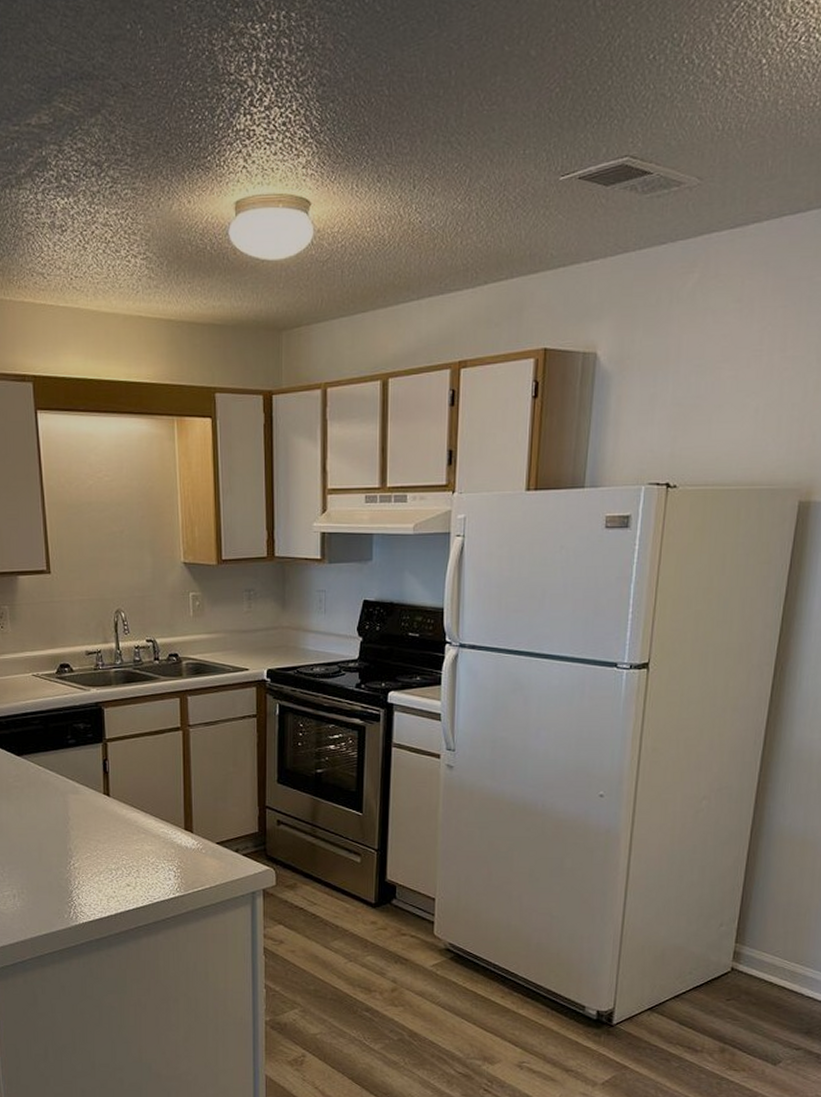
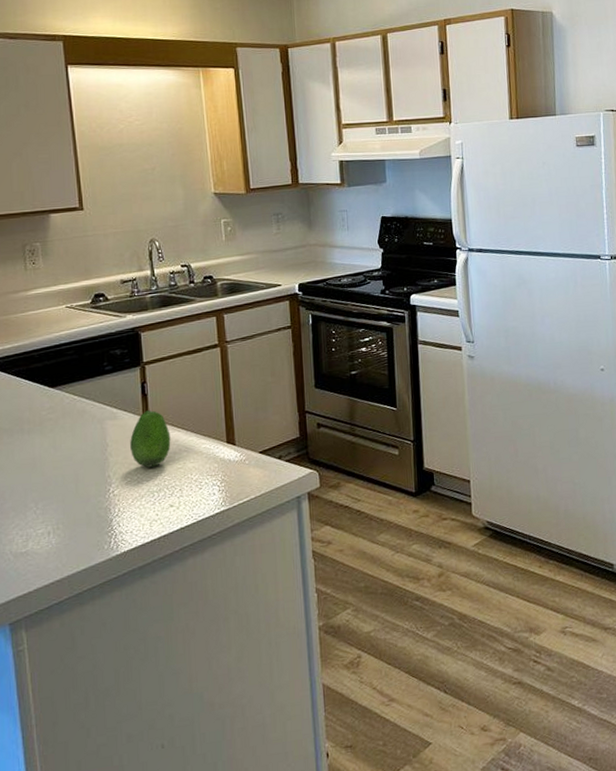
fruit: none [91,788,130,845] -> present [130,410,171,468]

